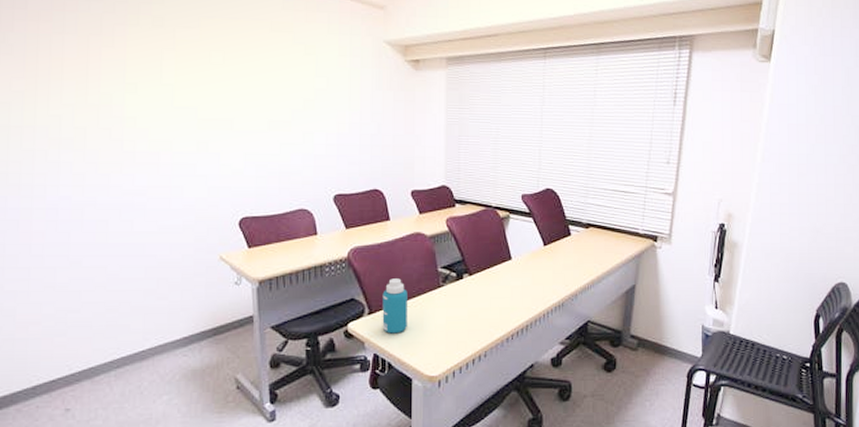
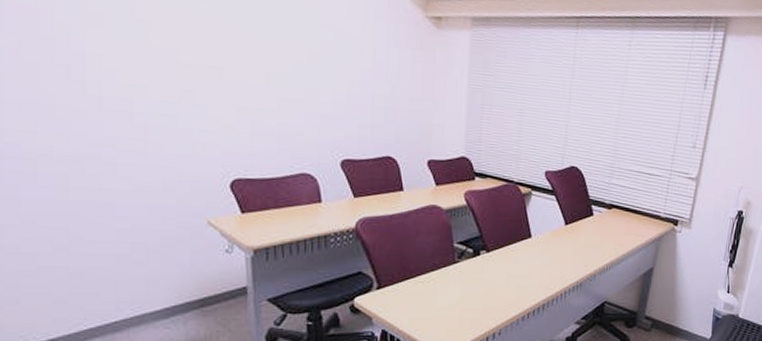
bottle: present [382,278,407,334] -> none [391,252,420,310]

